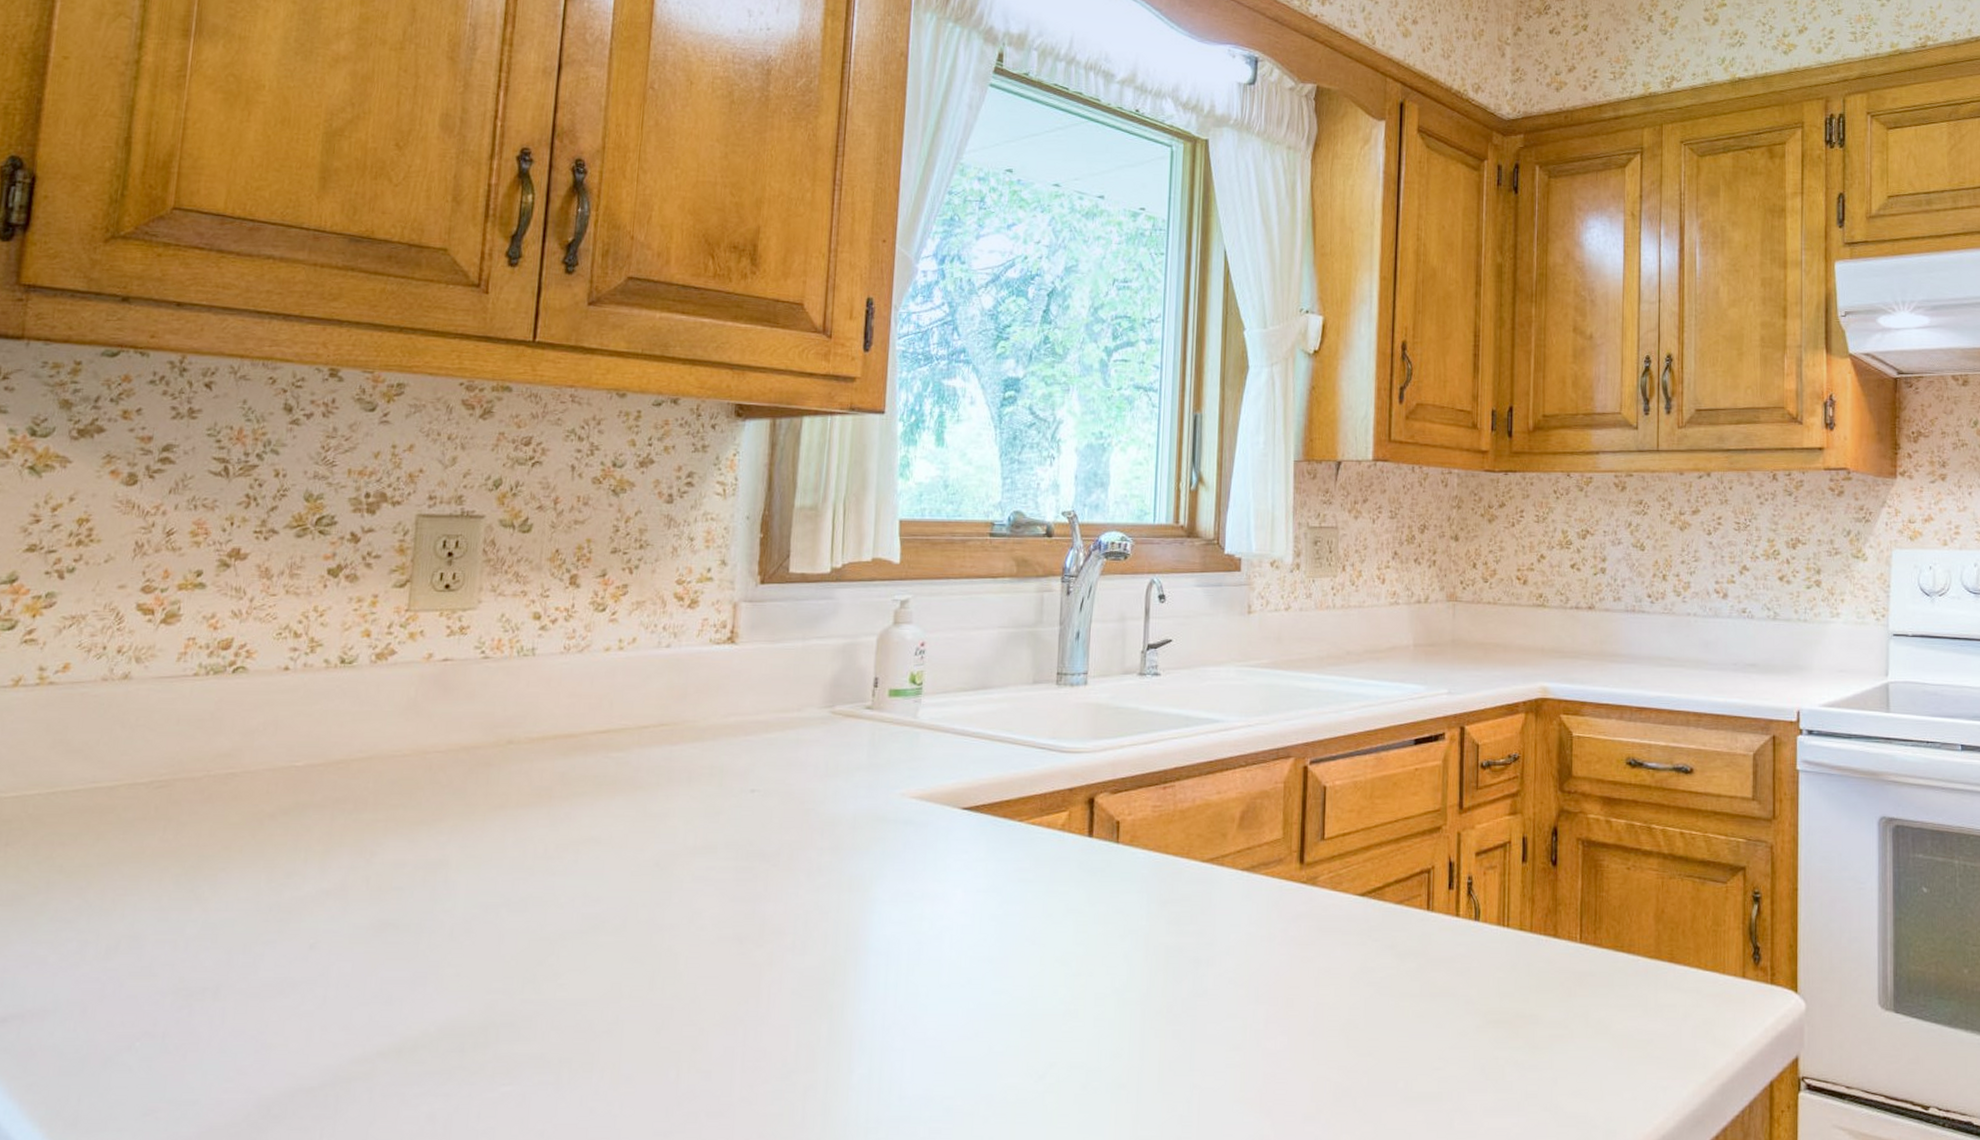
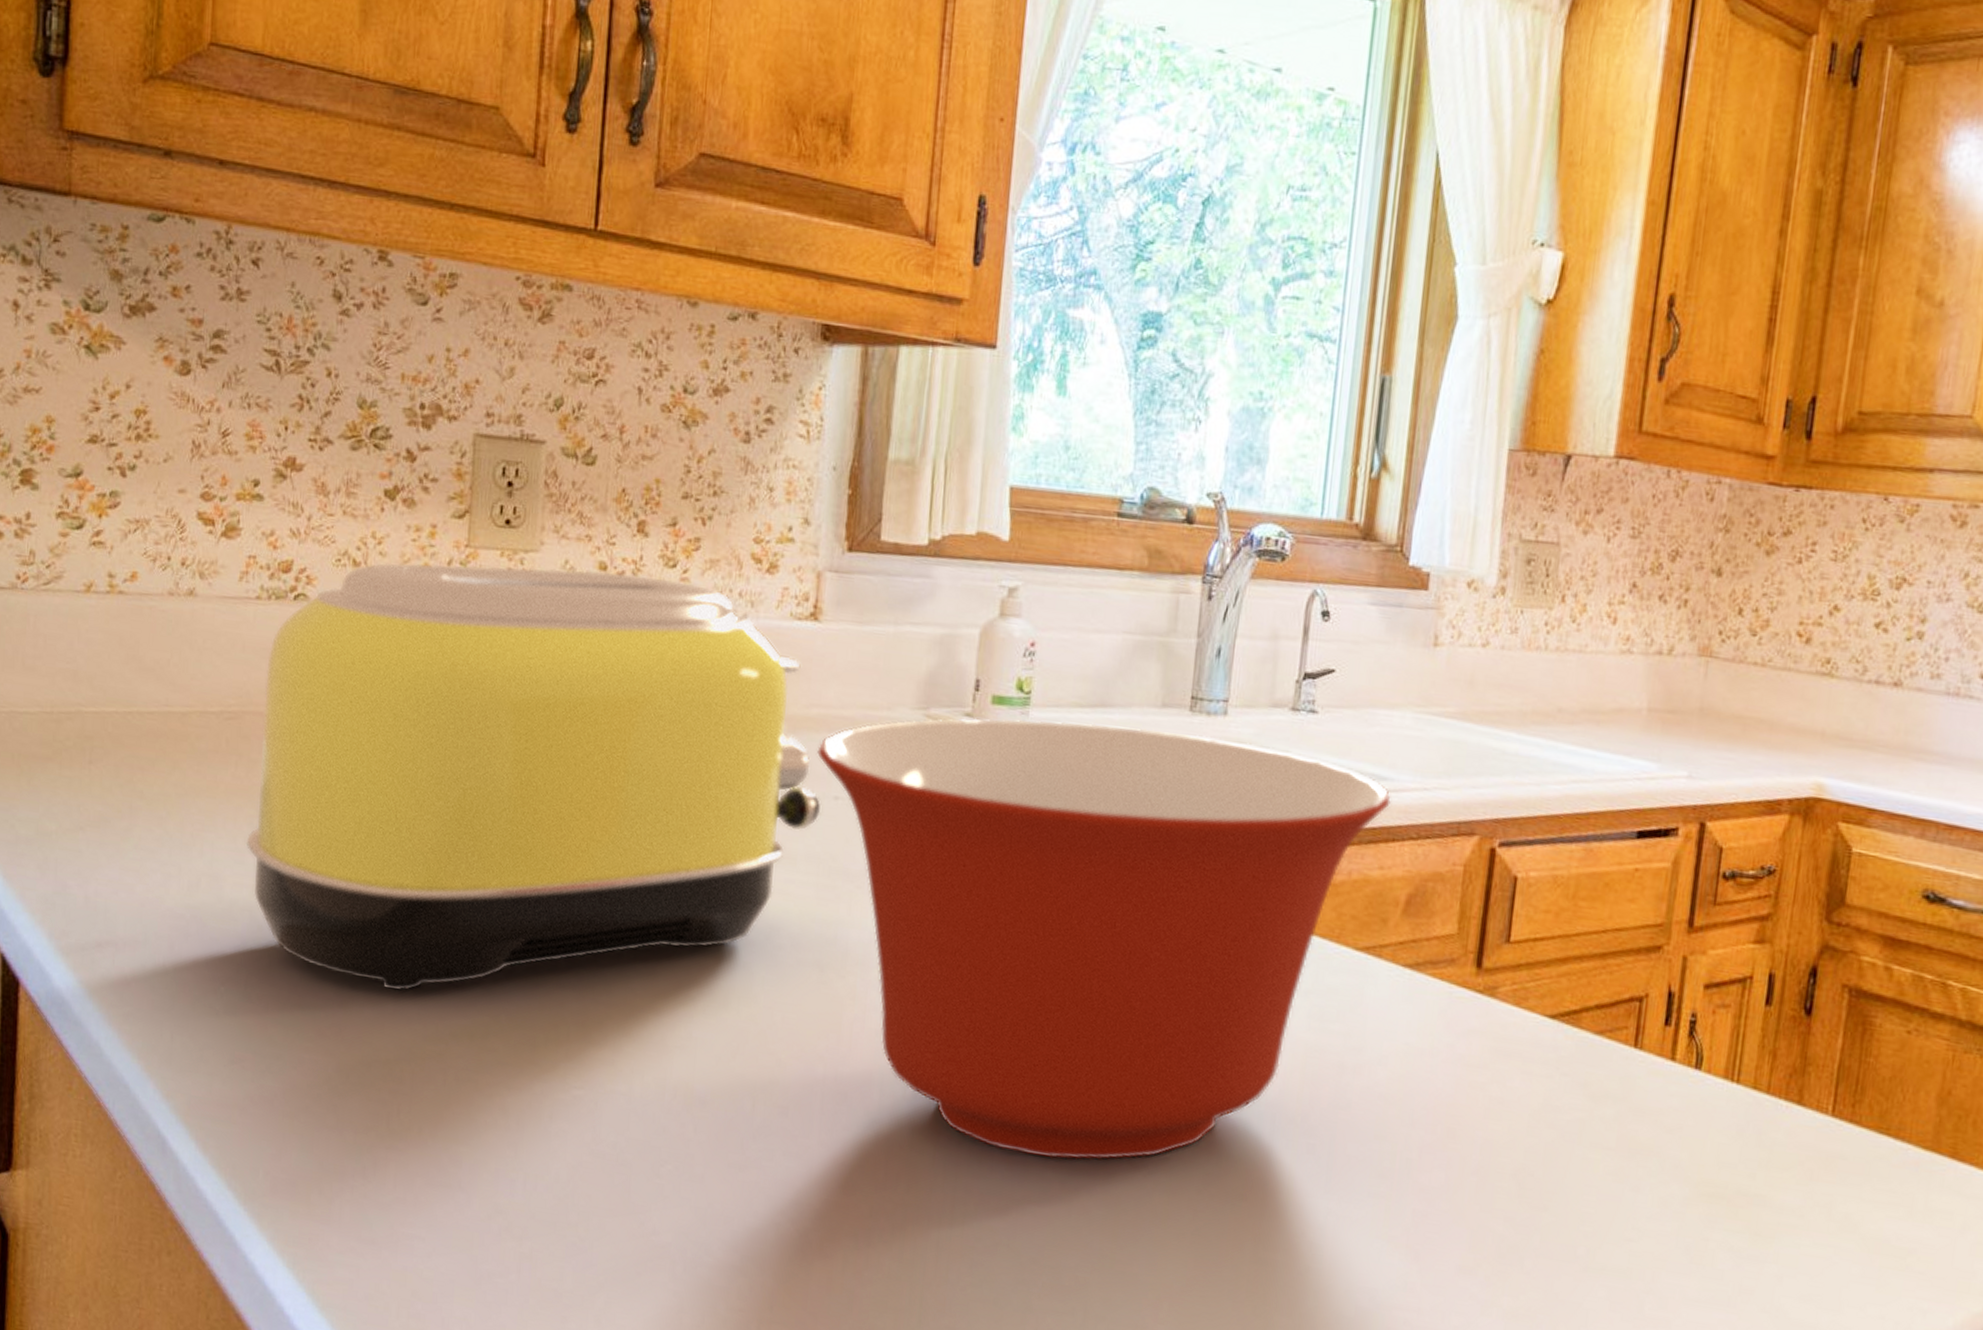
toaster: none [170,620,740,1020] -> present [246,563,822,992]
mixing bowl: none [735,702,1223,1079] -> present [817,718,1391,1160]

